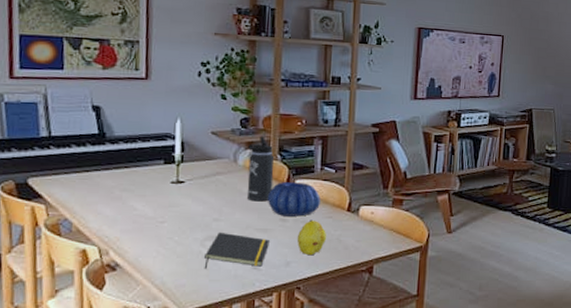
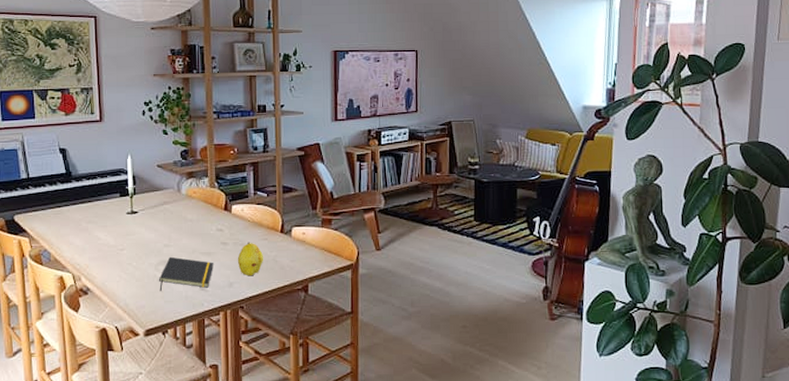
thermos bottle: present [247,136,275,202] -> none [189,166,213,227]
decorative bowl: present [267,182,320,217] -> none [208,207,256,240]

